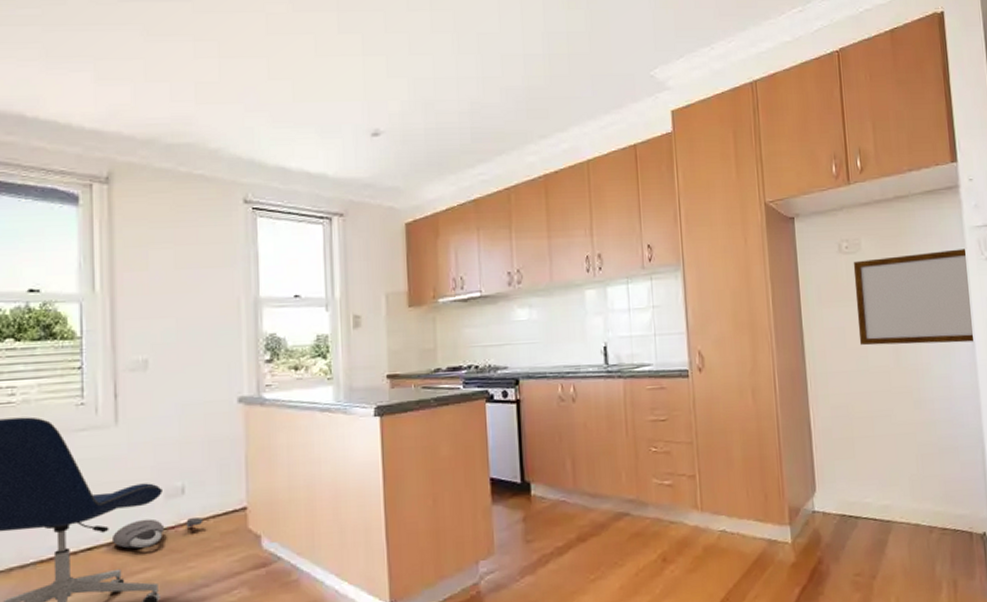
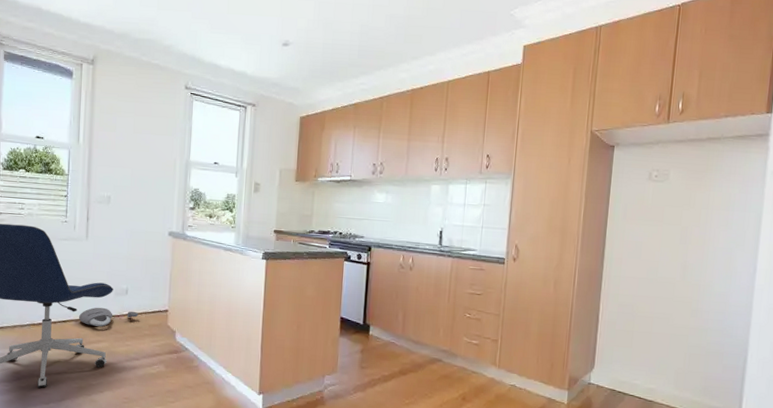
writing board: present [853,249,973,346] -> none [653,188,764,269]

